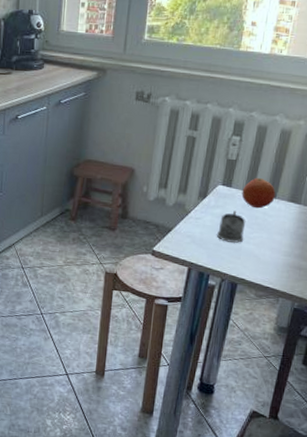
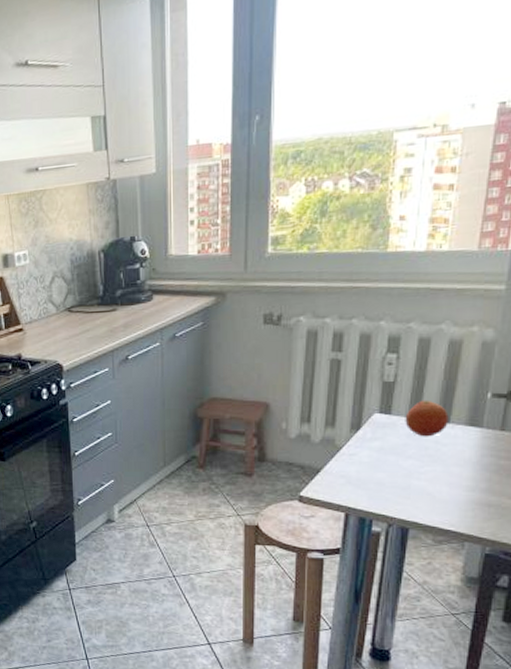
tea glass holder: present [216,210,246,244] -> none [377,442,413,481]

